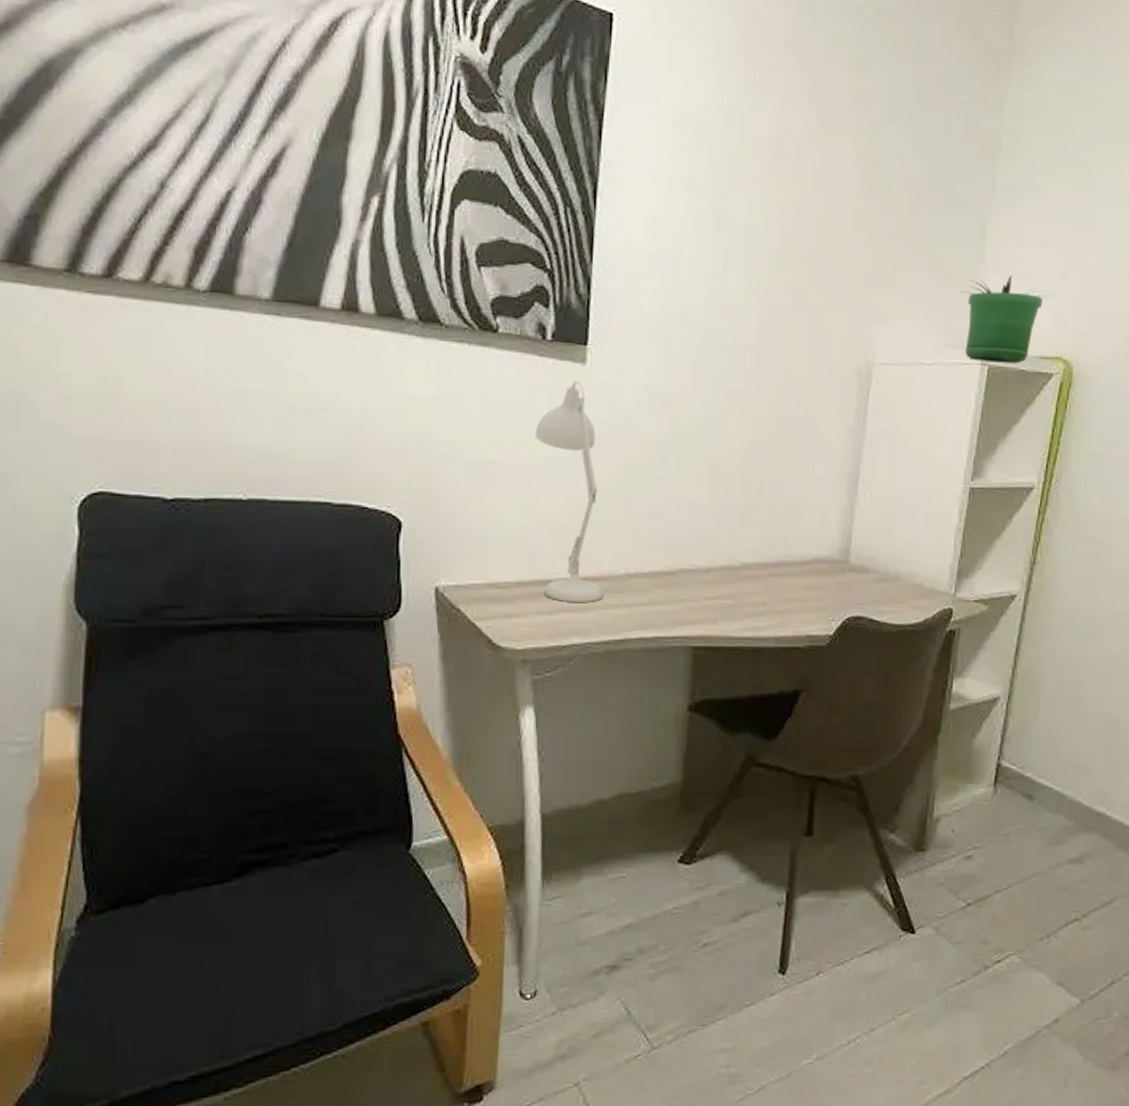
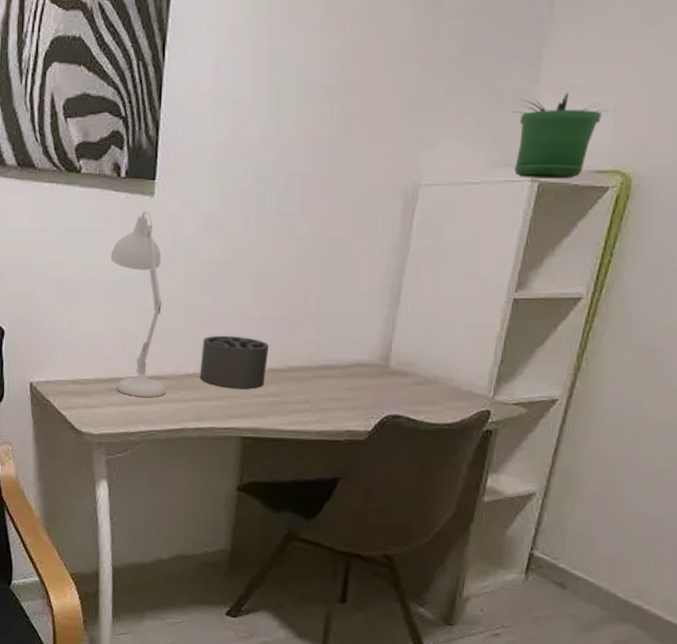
organizer: none [642,528,720,591] -> present [199,335,268,389]

